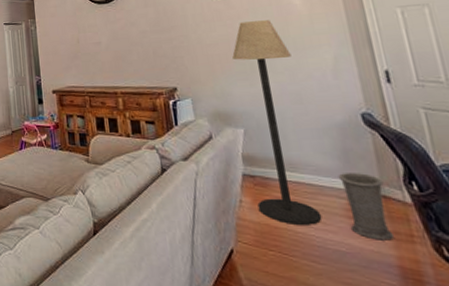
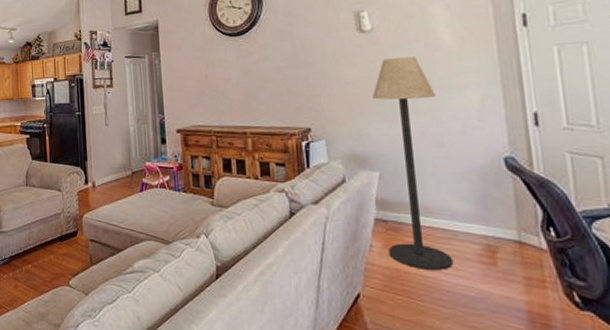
vase: present [338,173,394,241] -> none [474,218,525,286]

